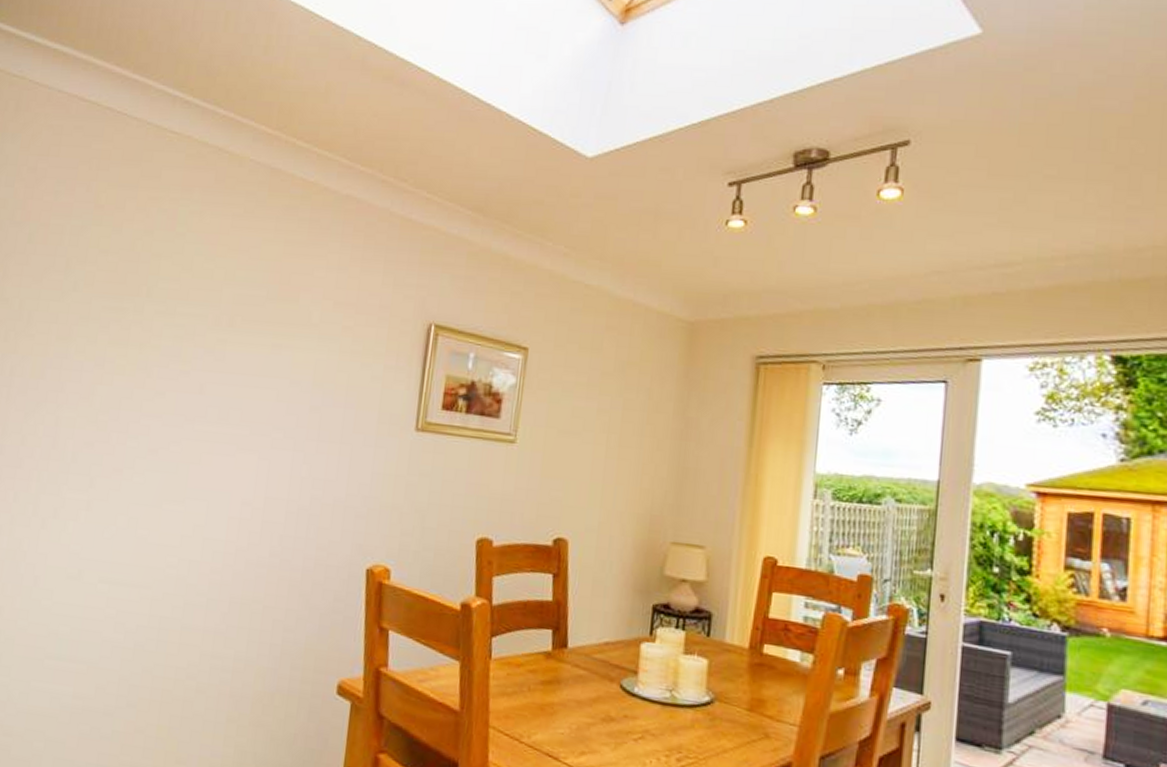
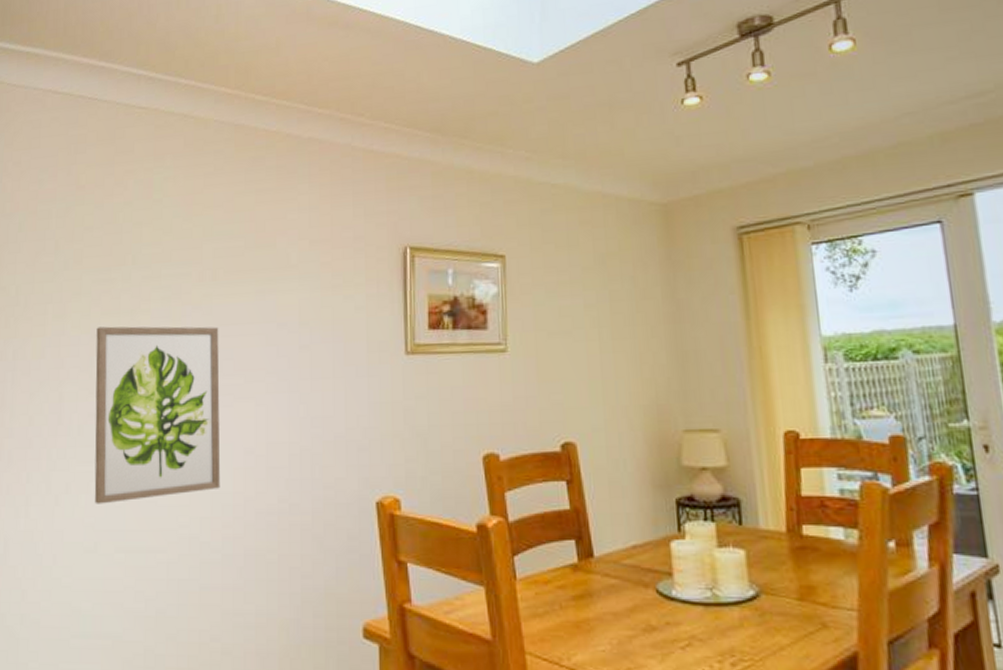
wall art: none [82,355,230,536] -> present [94,326,221,504]

